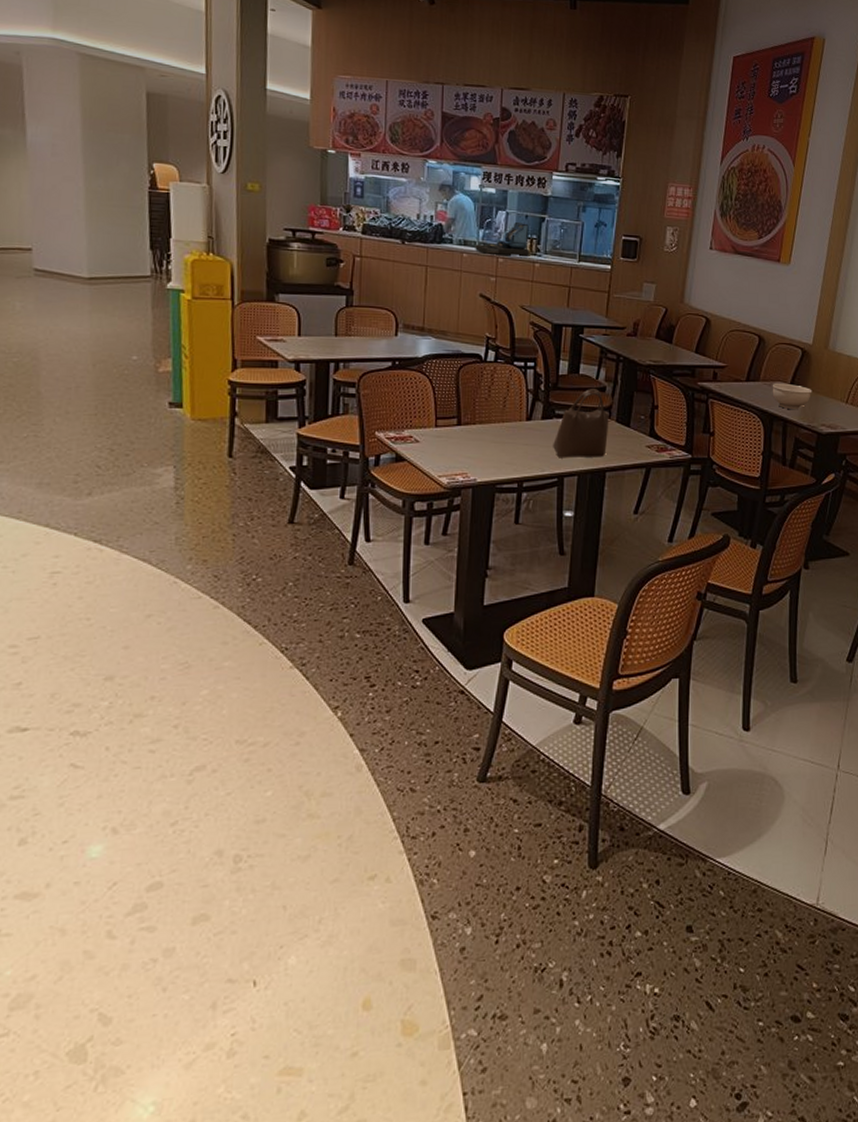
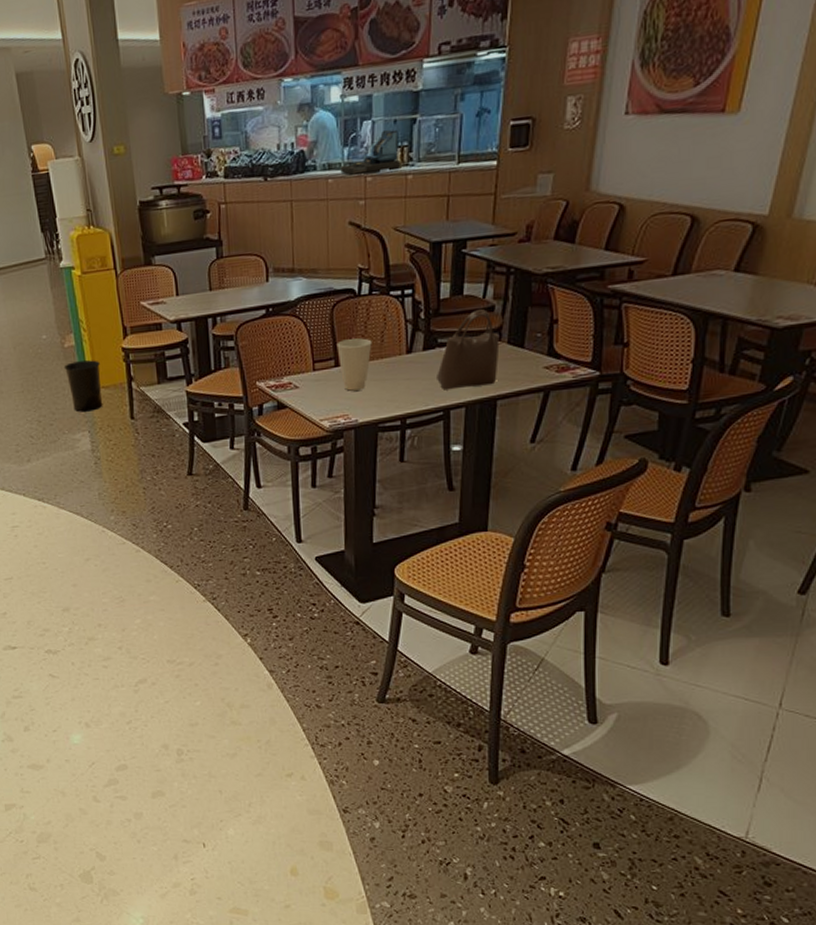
waste bin: none [154,389,200,445] -> present [64,360,103,412]
cup: none [460,401,495,450] -> present [336,338,372,391]
soup bowl: present [772,383,813,410] -> none [708,270,766,304]

